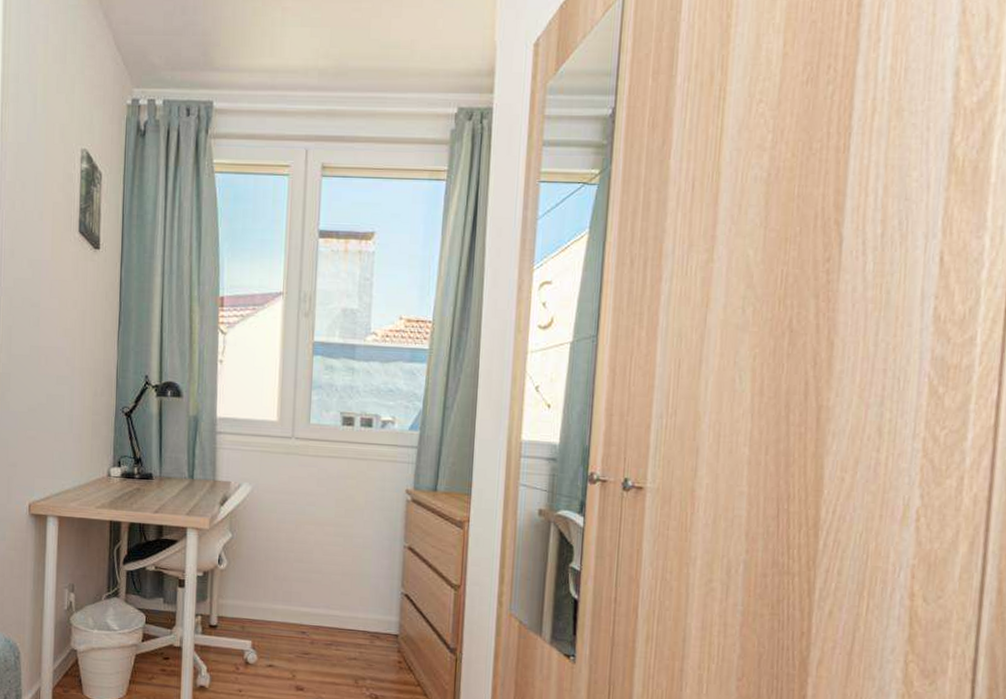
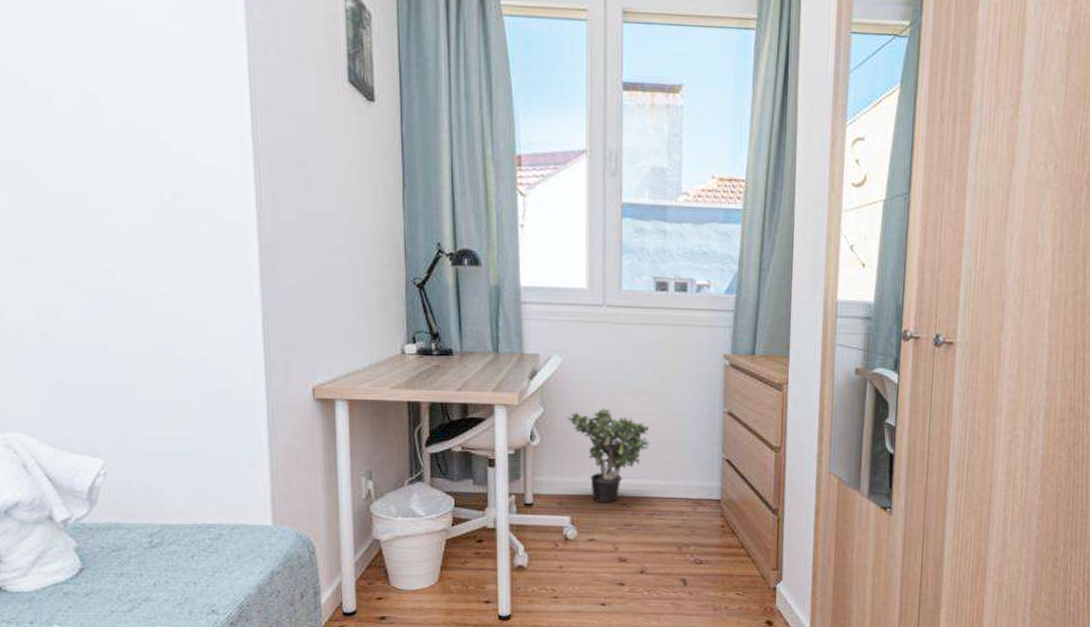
potted plant: none [252,536,331,630] -> present [566,408,650,503]

